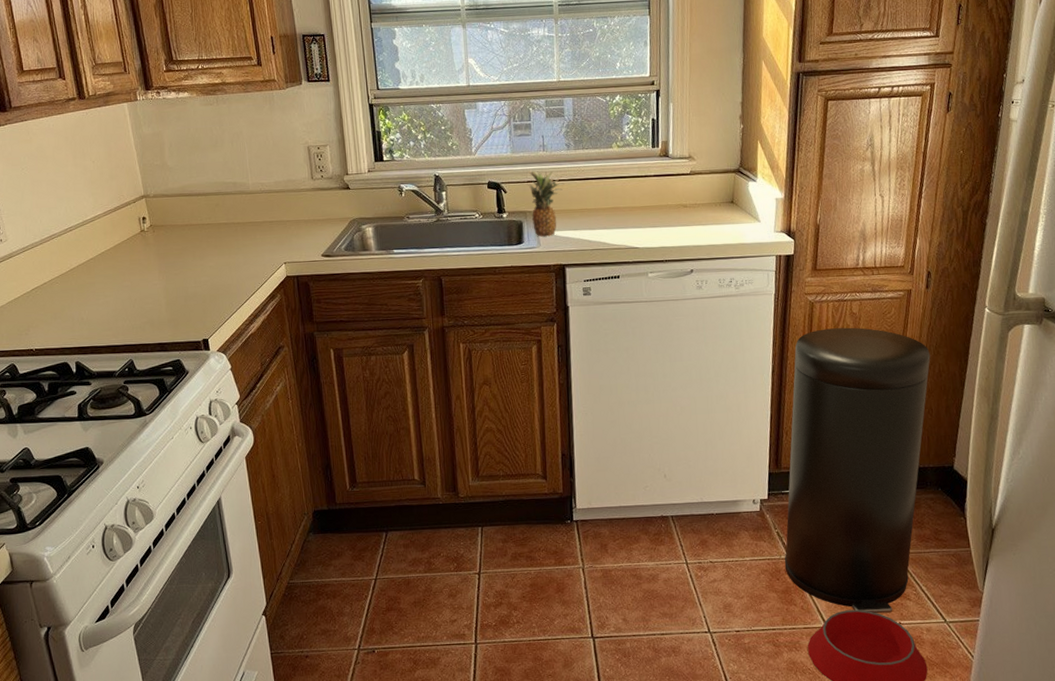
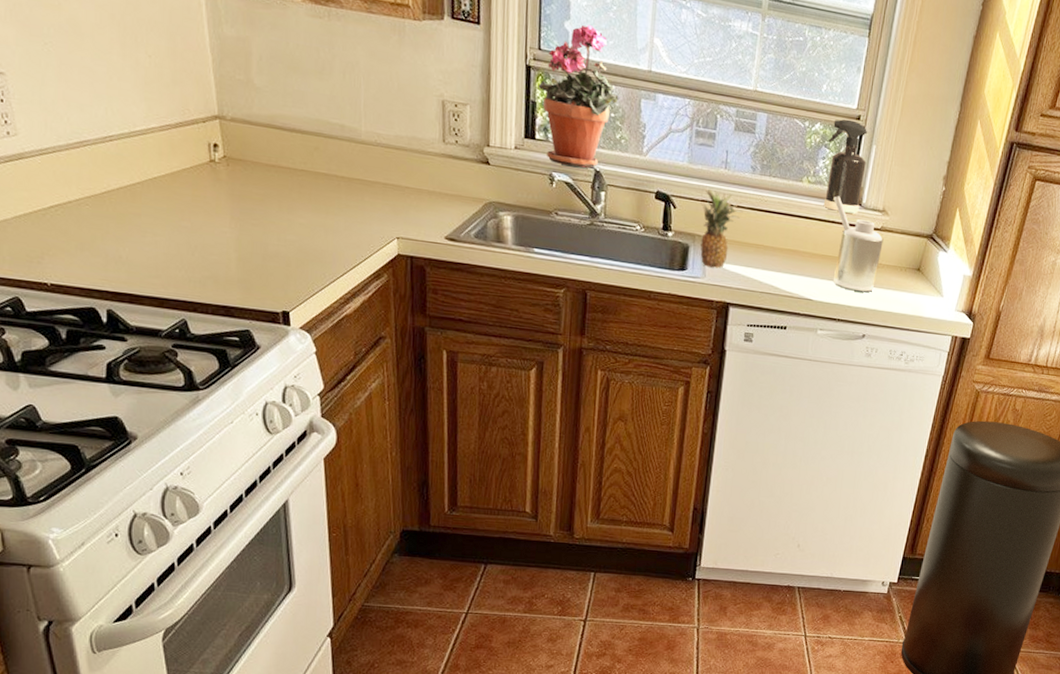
potted plant: none [380,60,446,177] -> present [538,24,619,169]
spray bottle: none [629,86,667,166] -> present [823,119,867,214]
soap dispenser: none [642,153,695,233] -> present [833,196,884,293]

